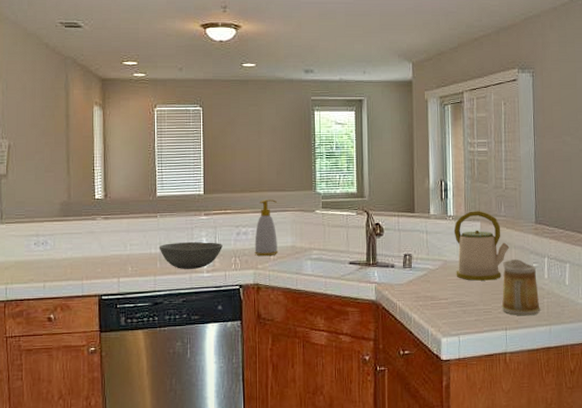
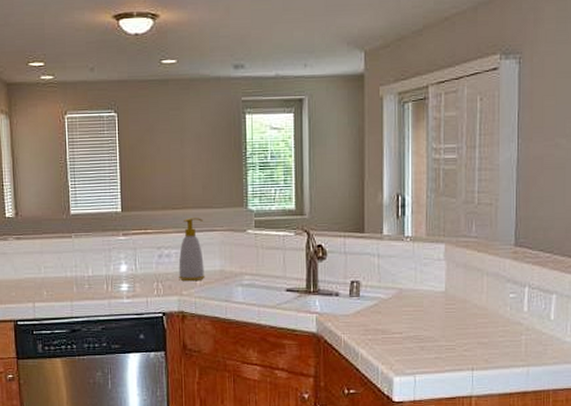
bowl: present [159,241,222,269] -> none [74,264,143,294]
kettle: present [454,211,509,281] -> none [411,231,480,313]
mug: present [501,258,541,316] -> none [468,288,518,355]

